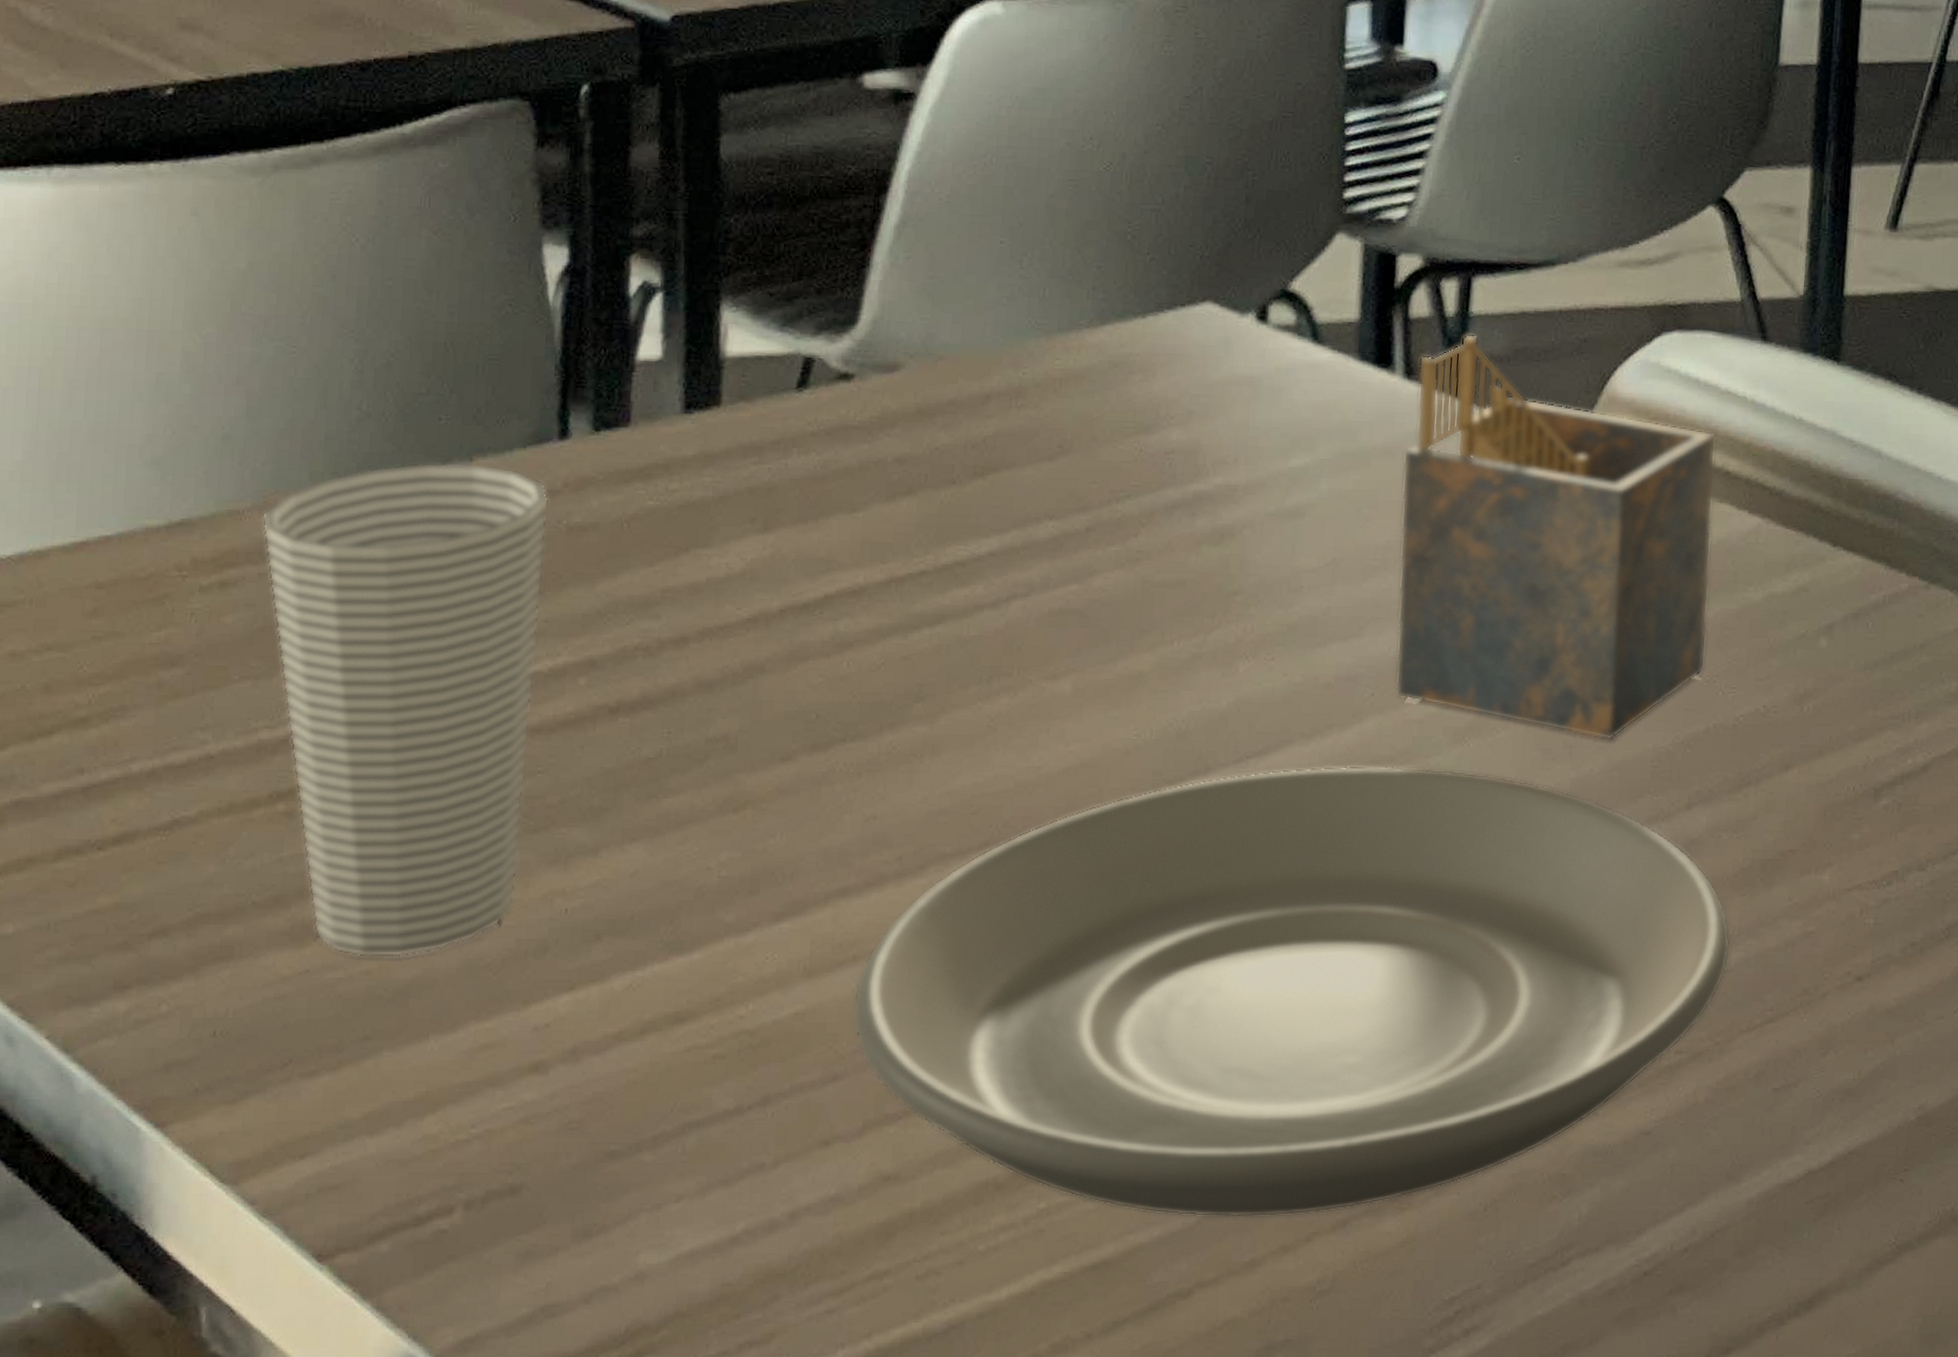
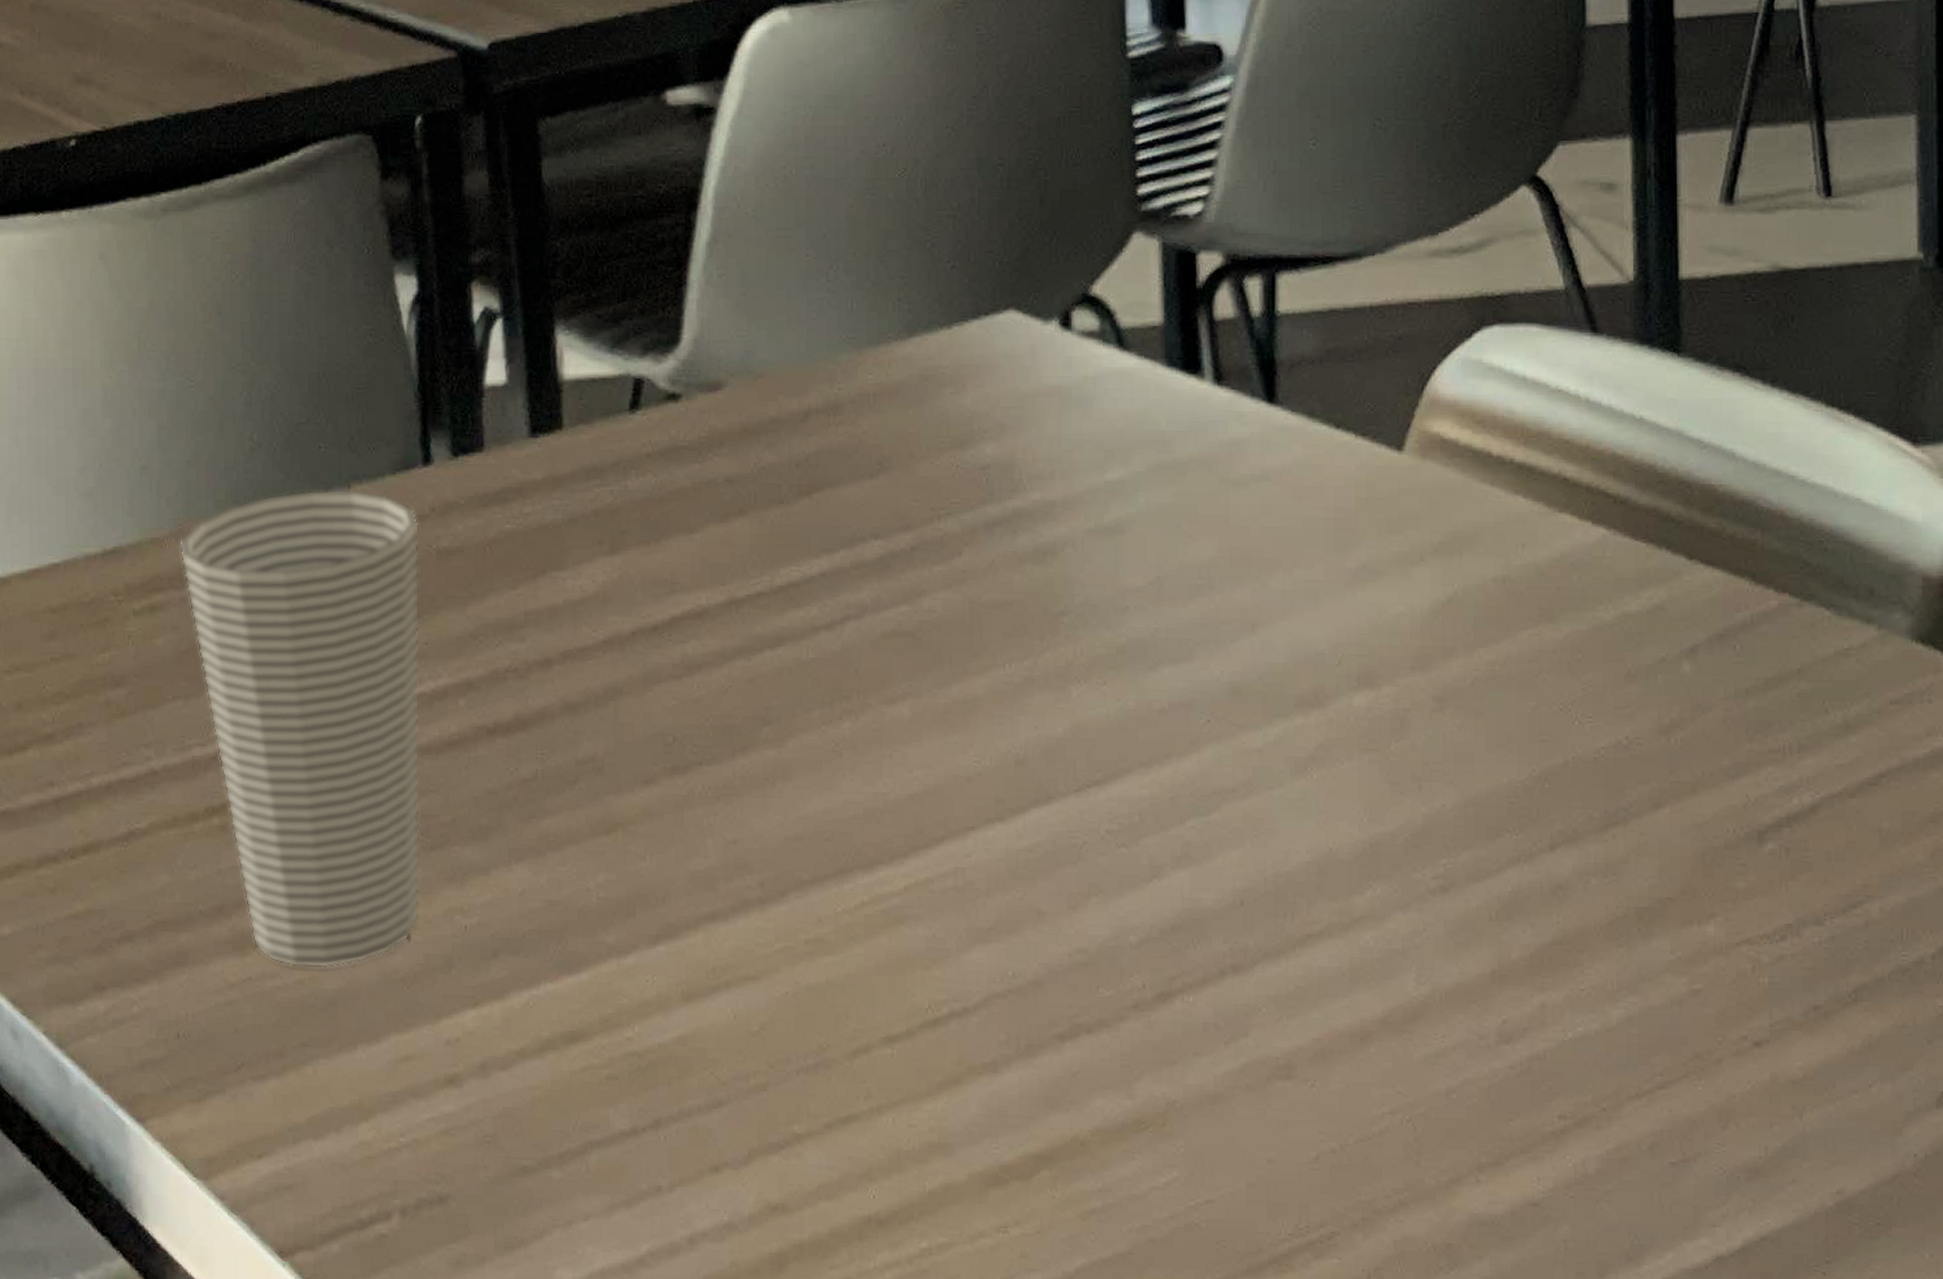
plate: present [852,766,1731,1217] -> none [730,797,1611,1271]
napkin holder: present [1395,333,1717,740] -> none [1220,334,1558,773]

